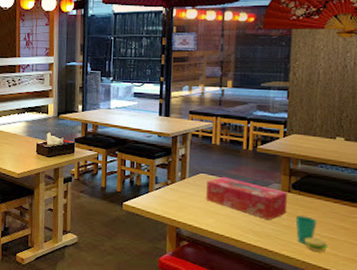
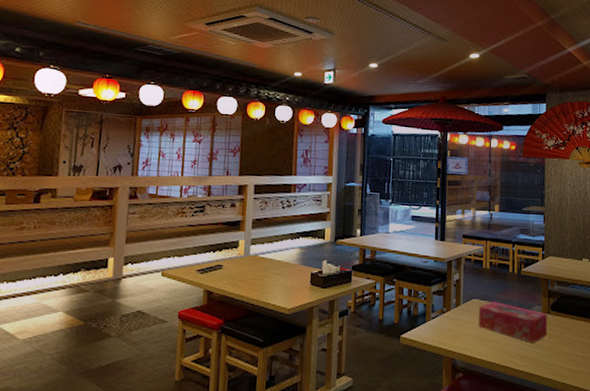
cup: present [295,215,327,252] -> none [555,336,581,371]

